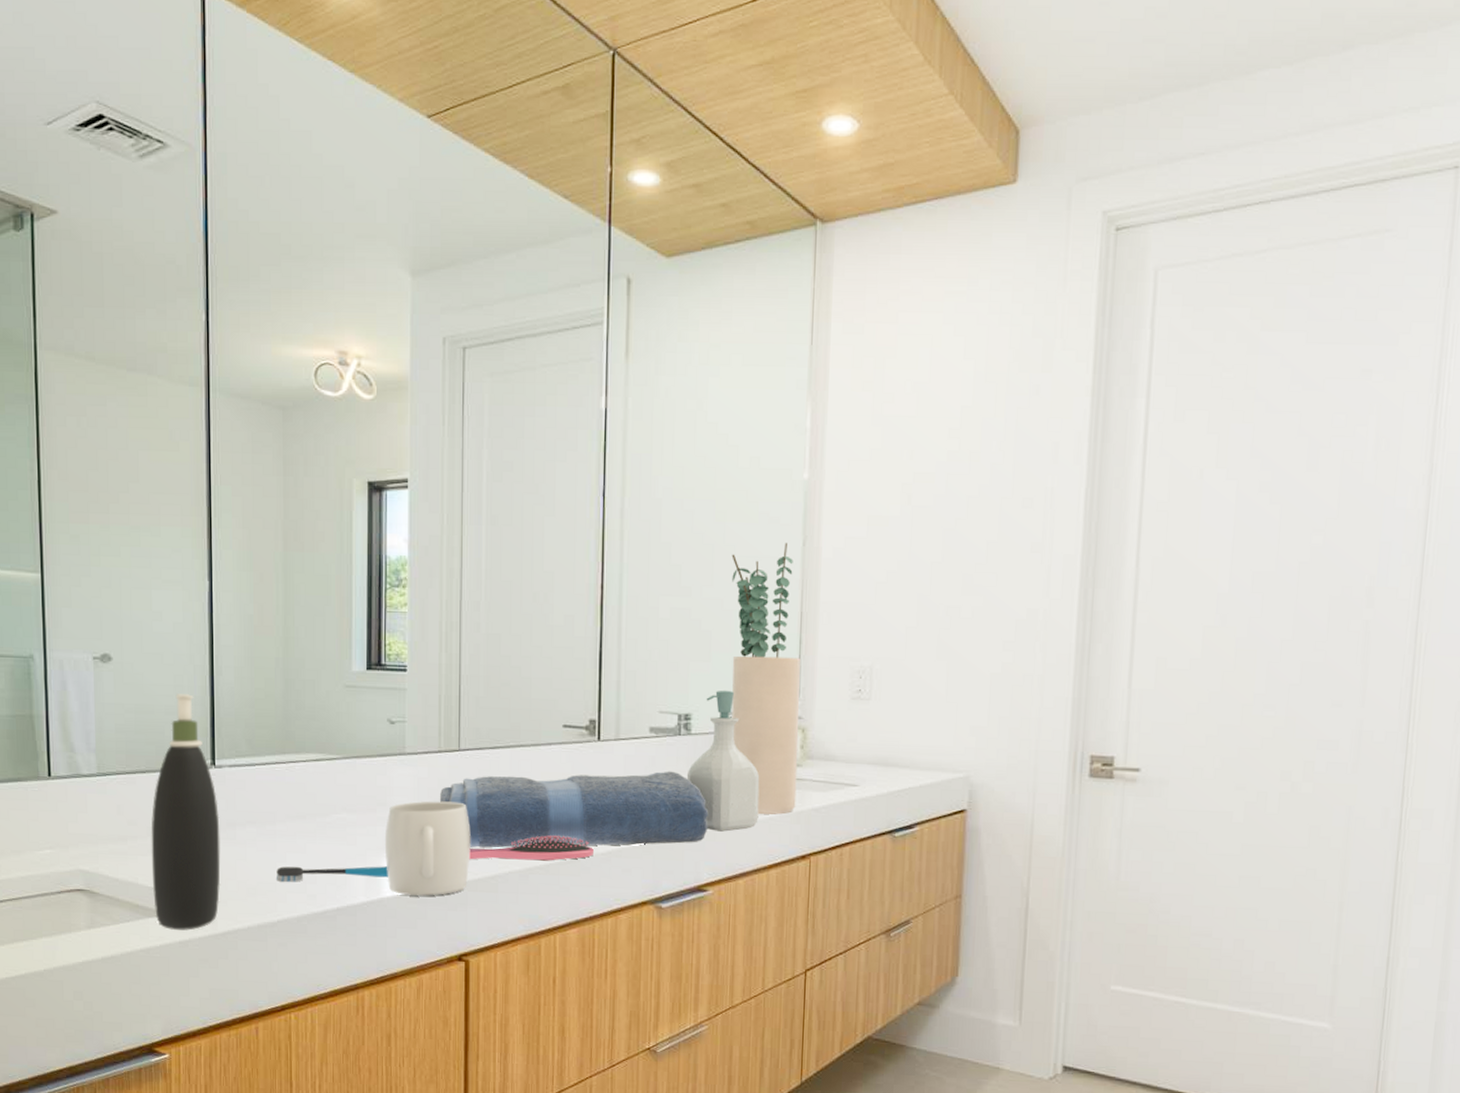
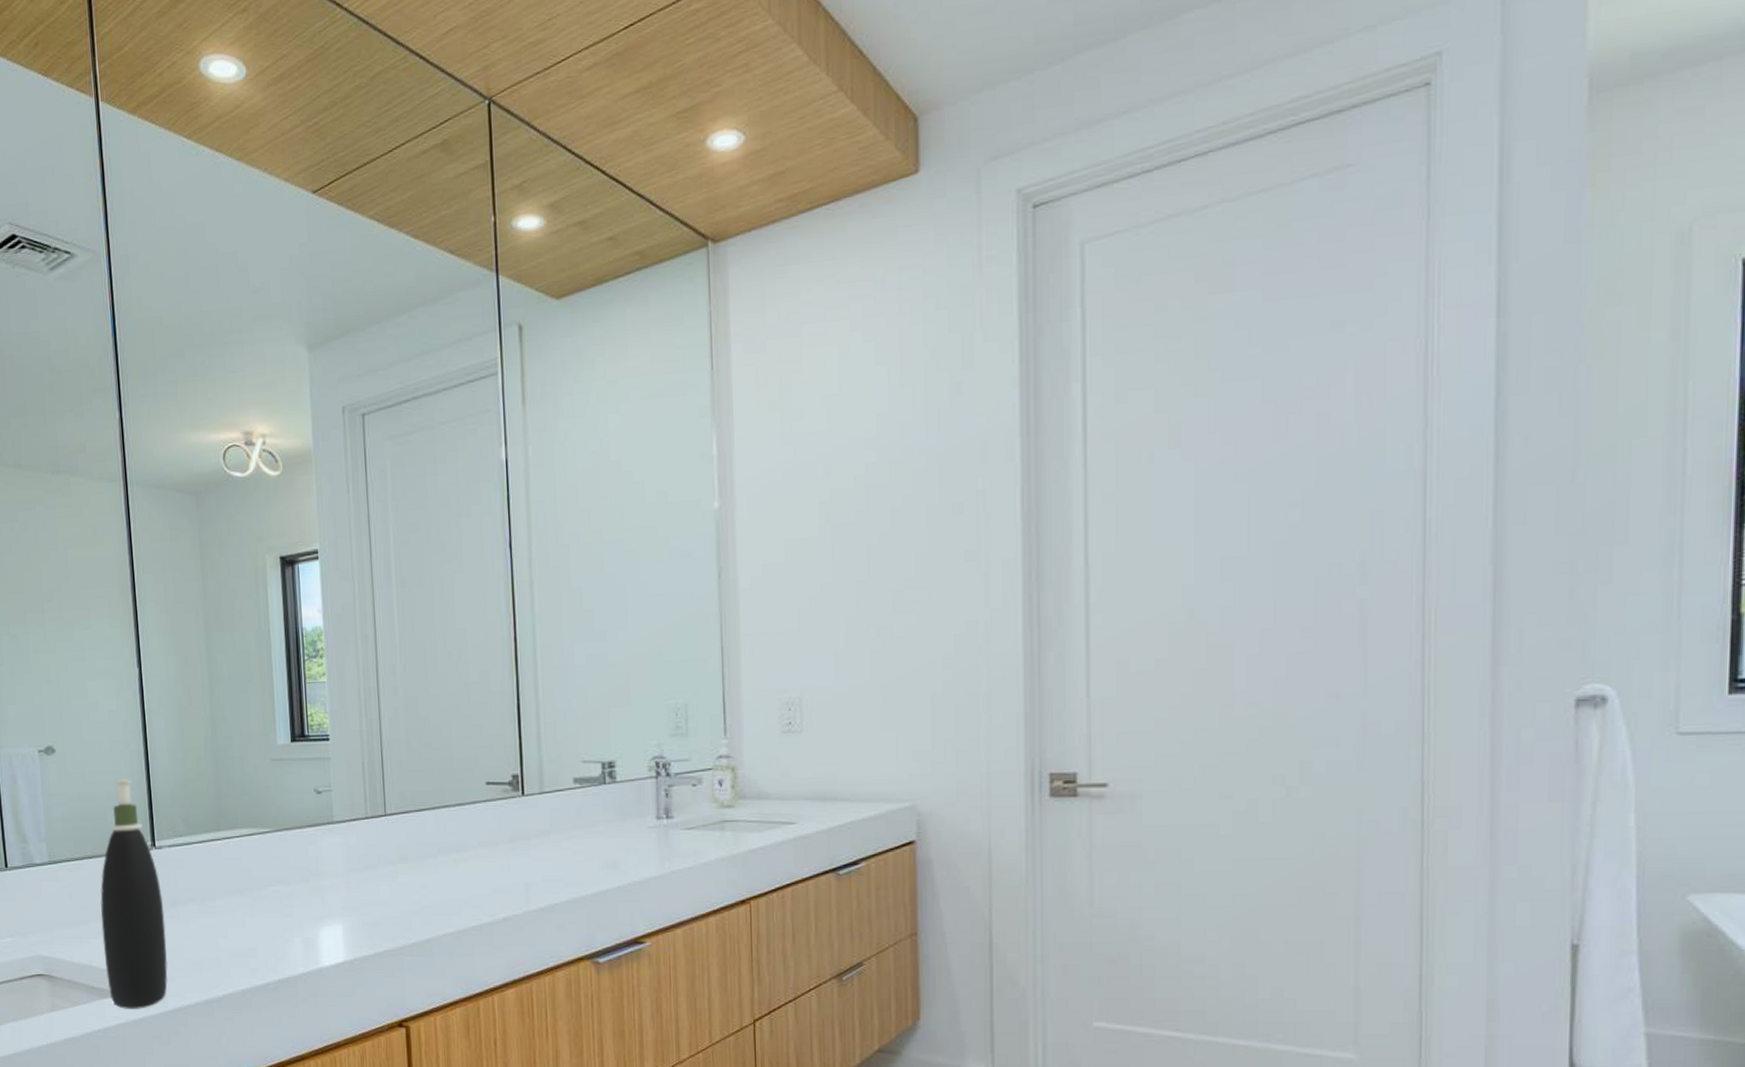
toothbrush: present [275,866,388,883] -> none [218,936,325,958]
mug: present [384,801,471,896] -> none [319,867,404,963]
towel: present [440,771,709,849] -> none [370,821,641,912]
hairbrush: present [468,835,595,861] -> none [401,895,527,925]
soap bottle: present [686,690,760,832] -> none [614,733,693,881]
vase: present [731,543,801,816] -> none [645,577,731,861]

